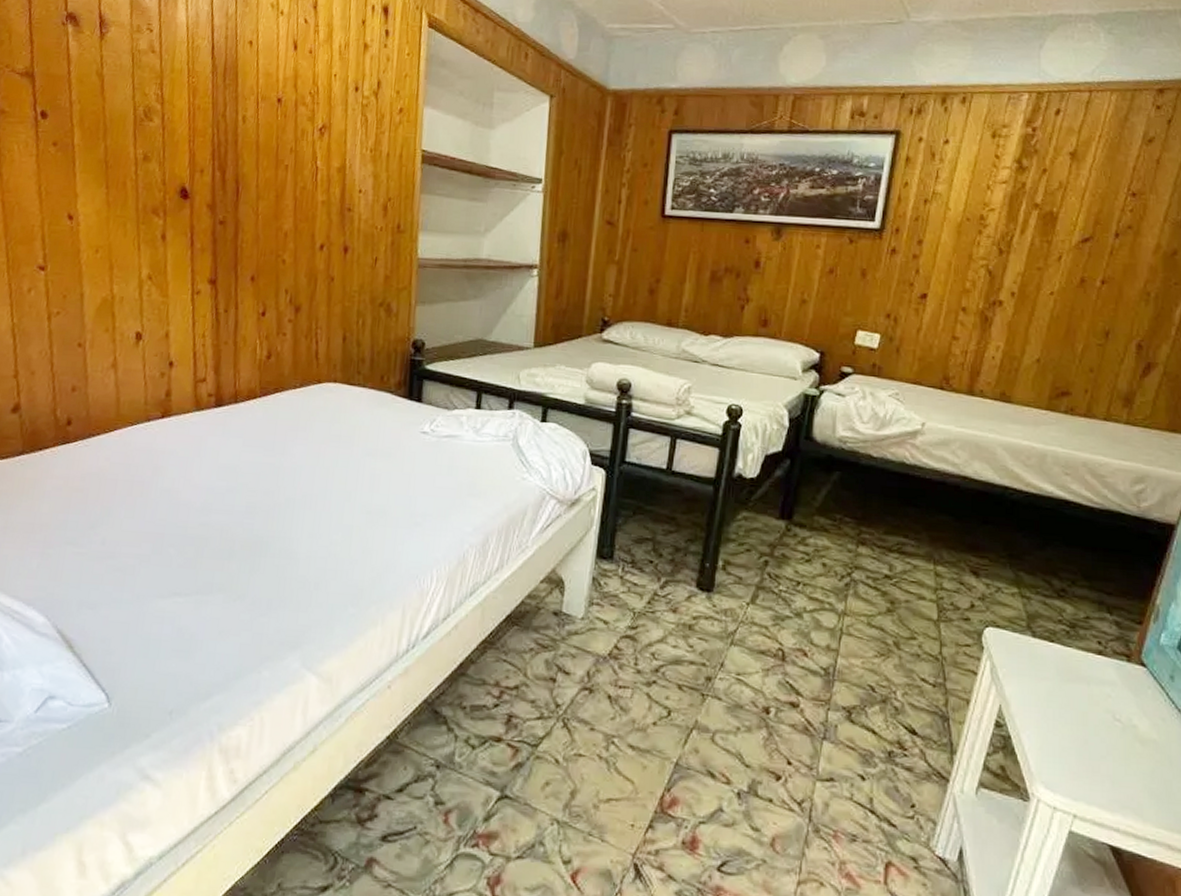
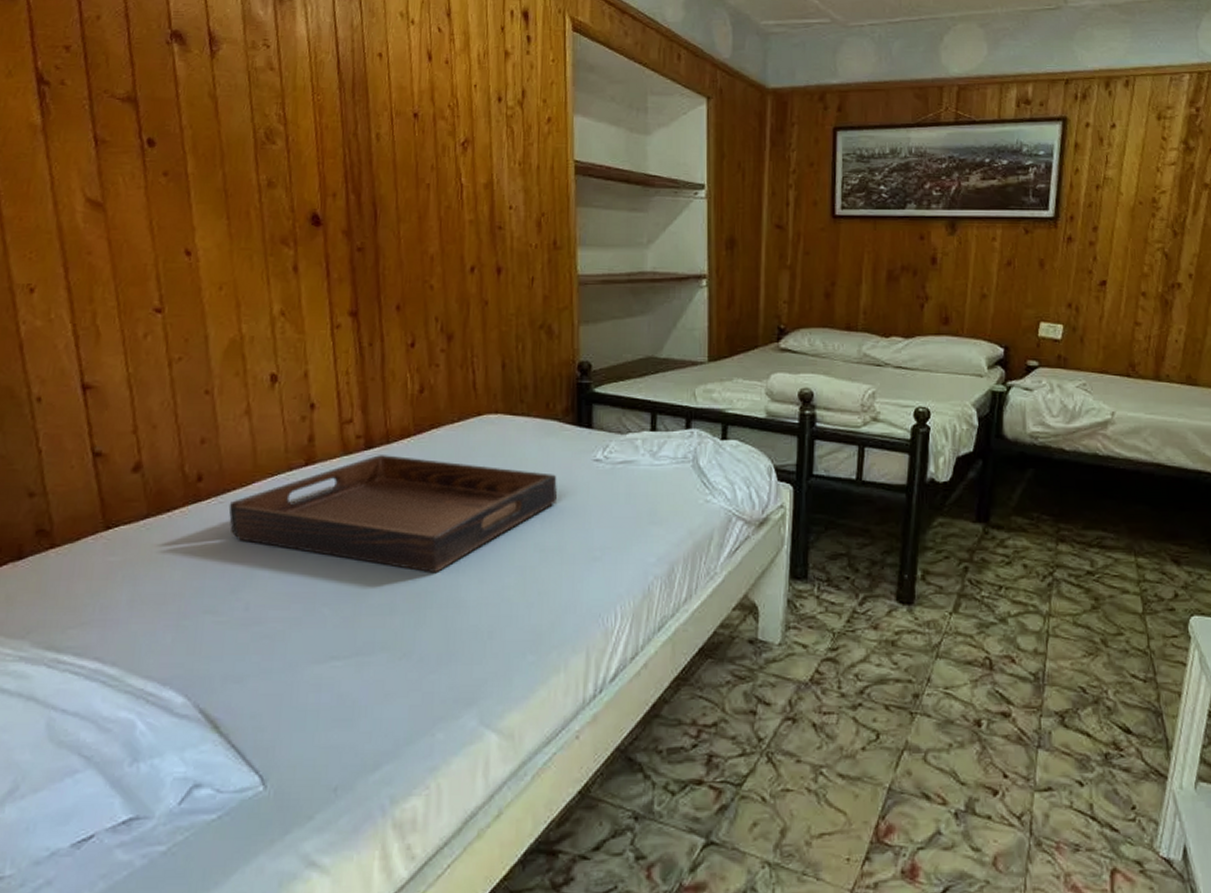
serving tray: none [92,413,387,525] -> present [228,455,557,572]

